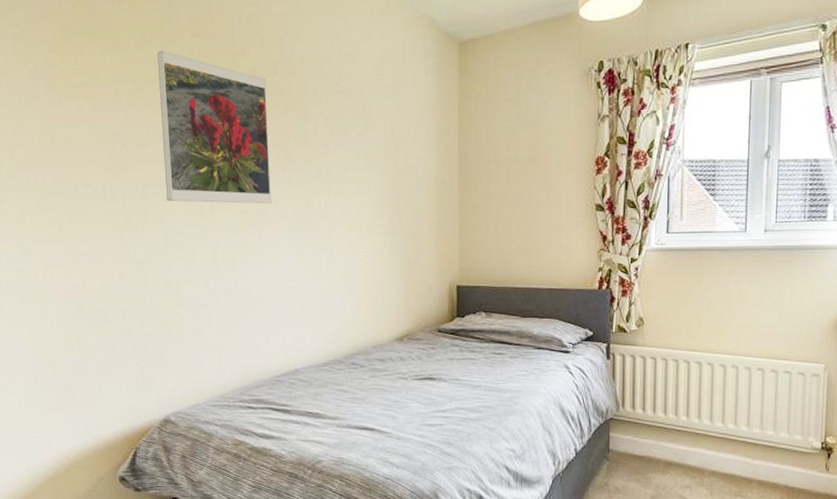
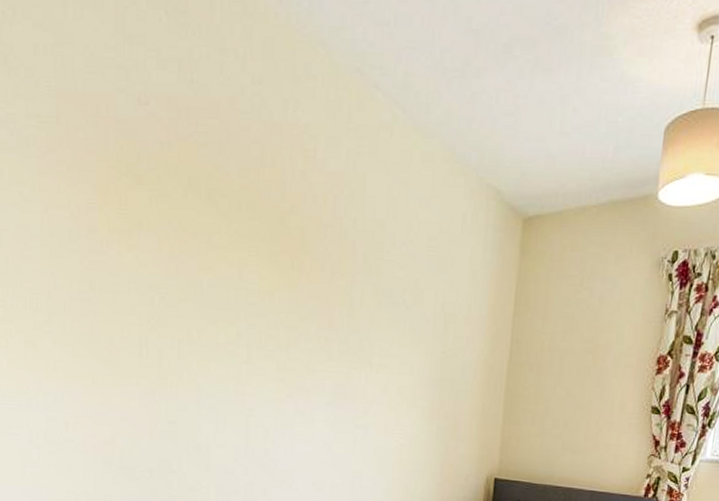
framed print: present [157,51,272,204] -> none [202,201,315,374]

